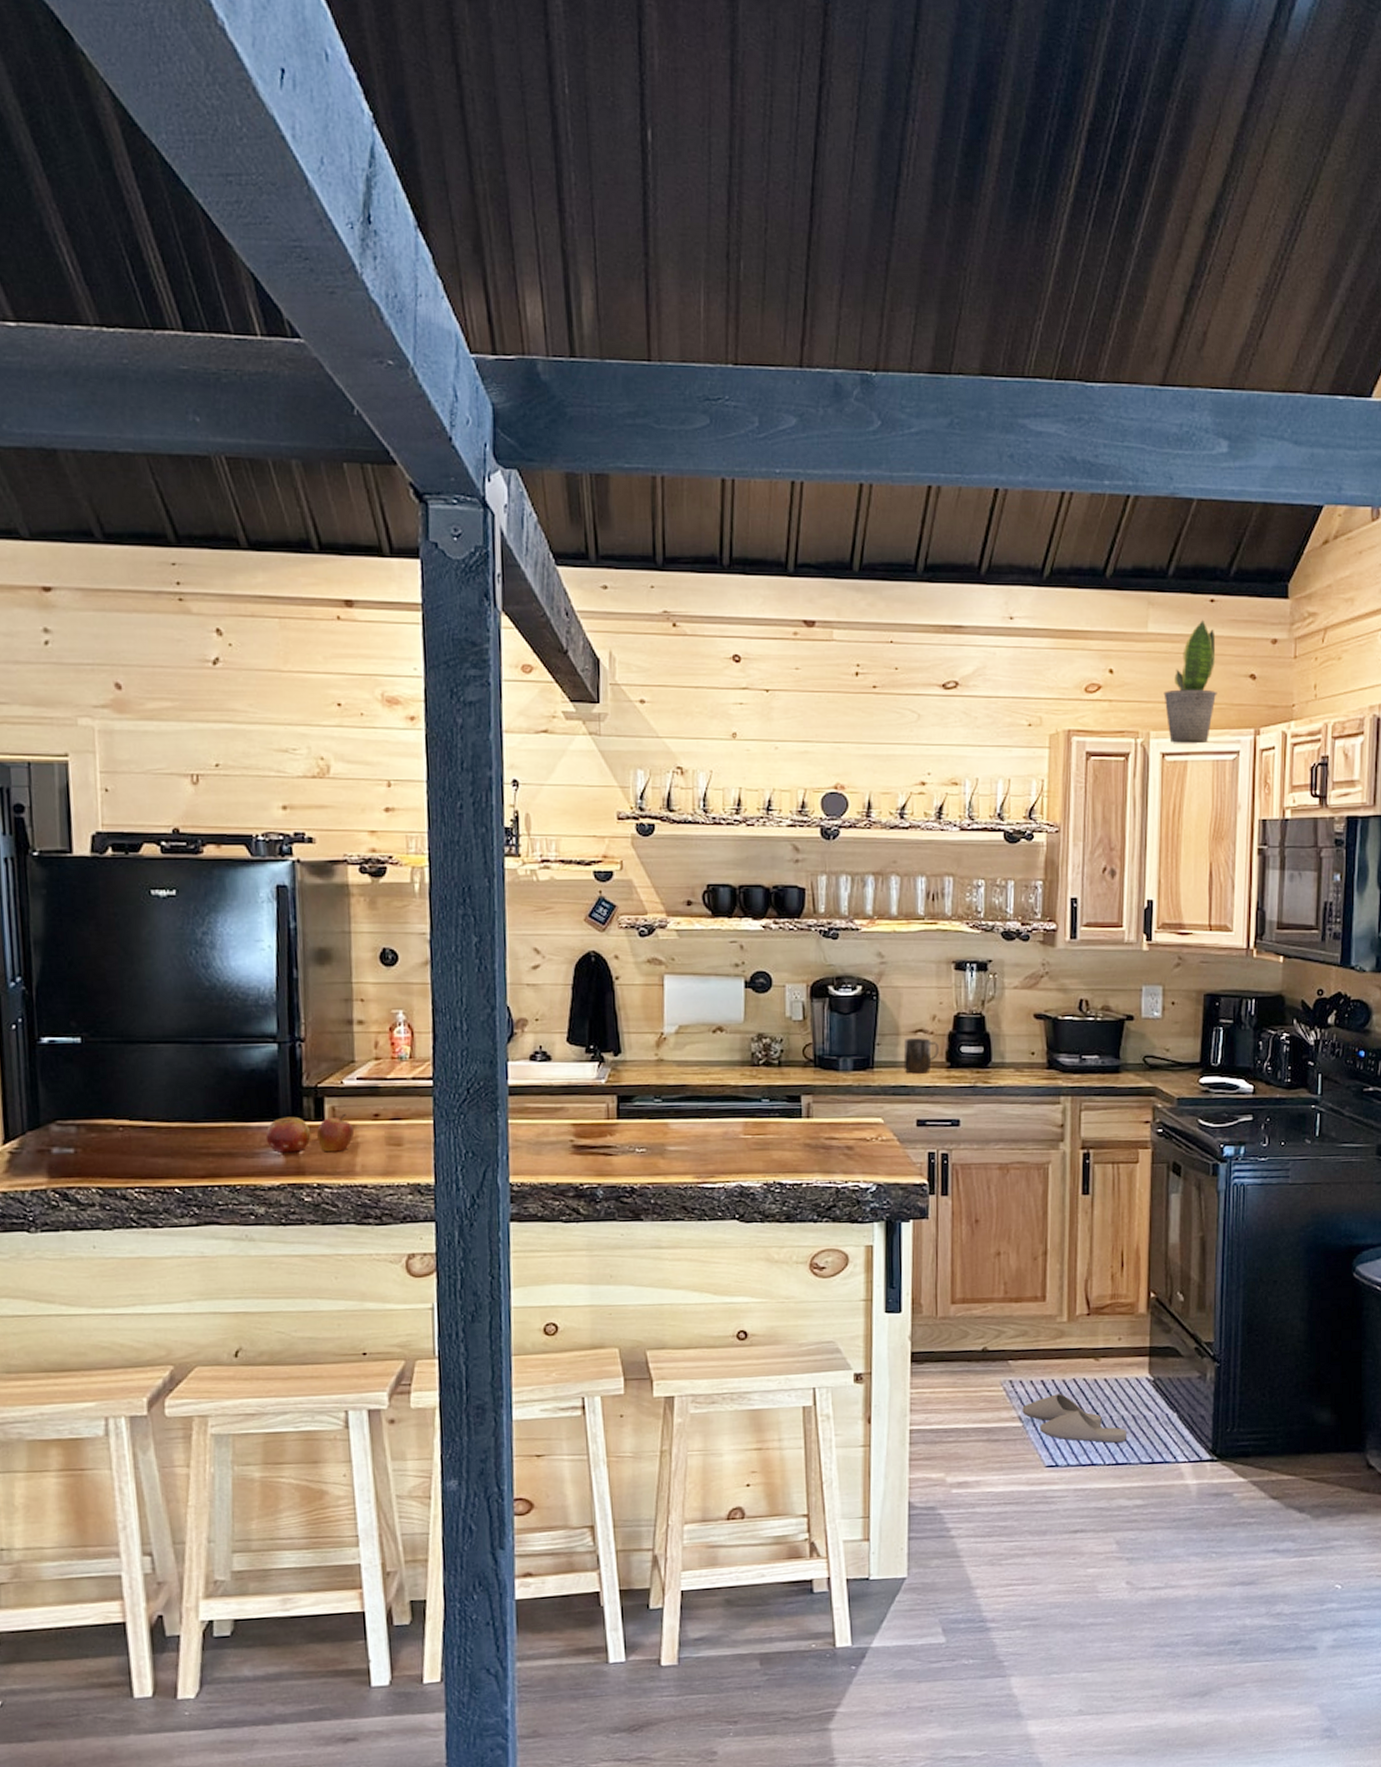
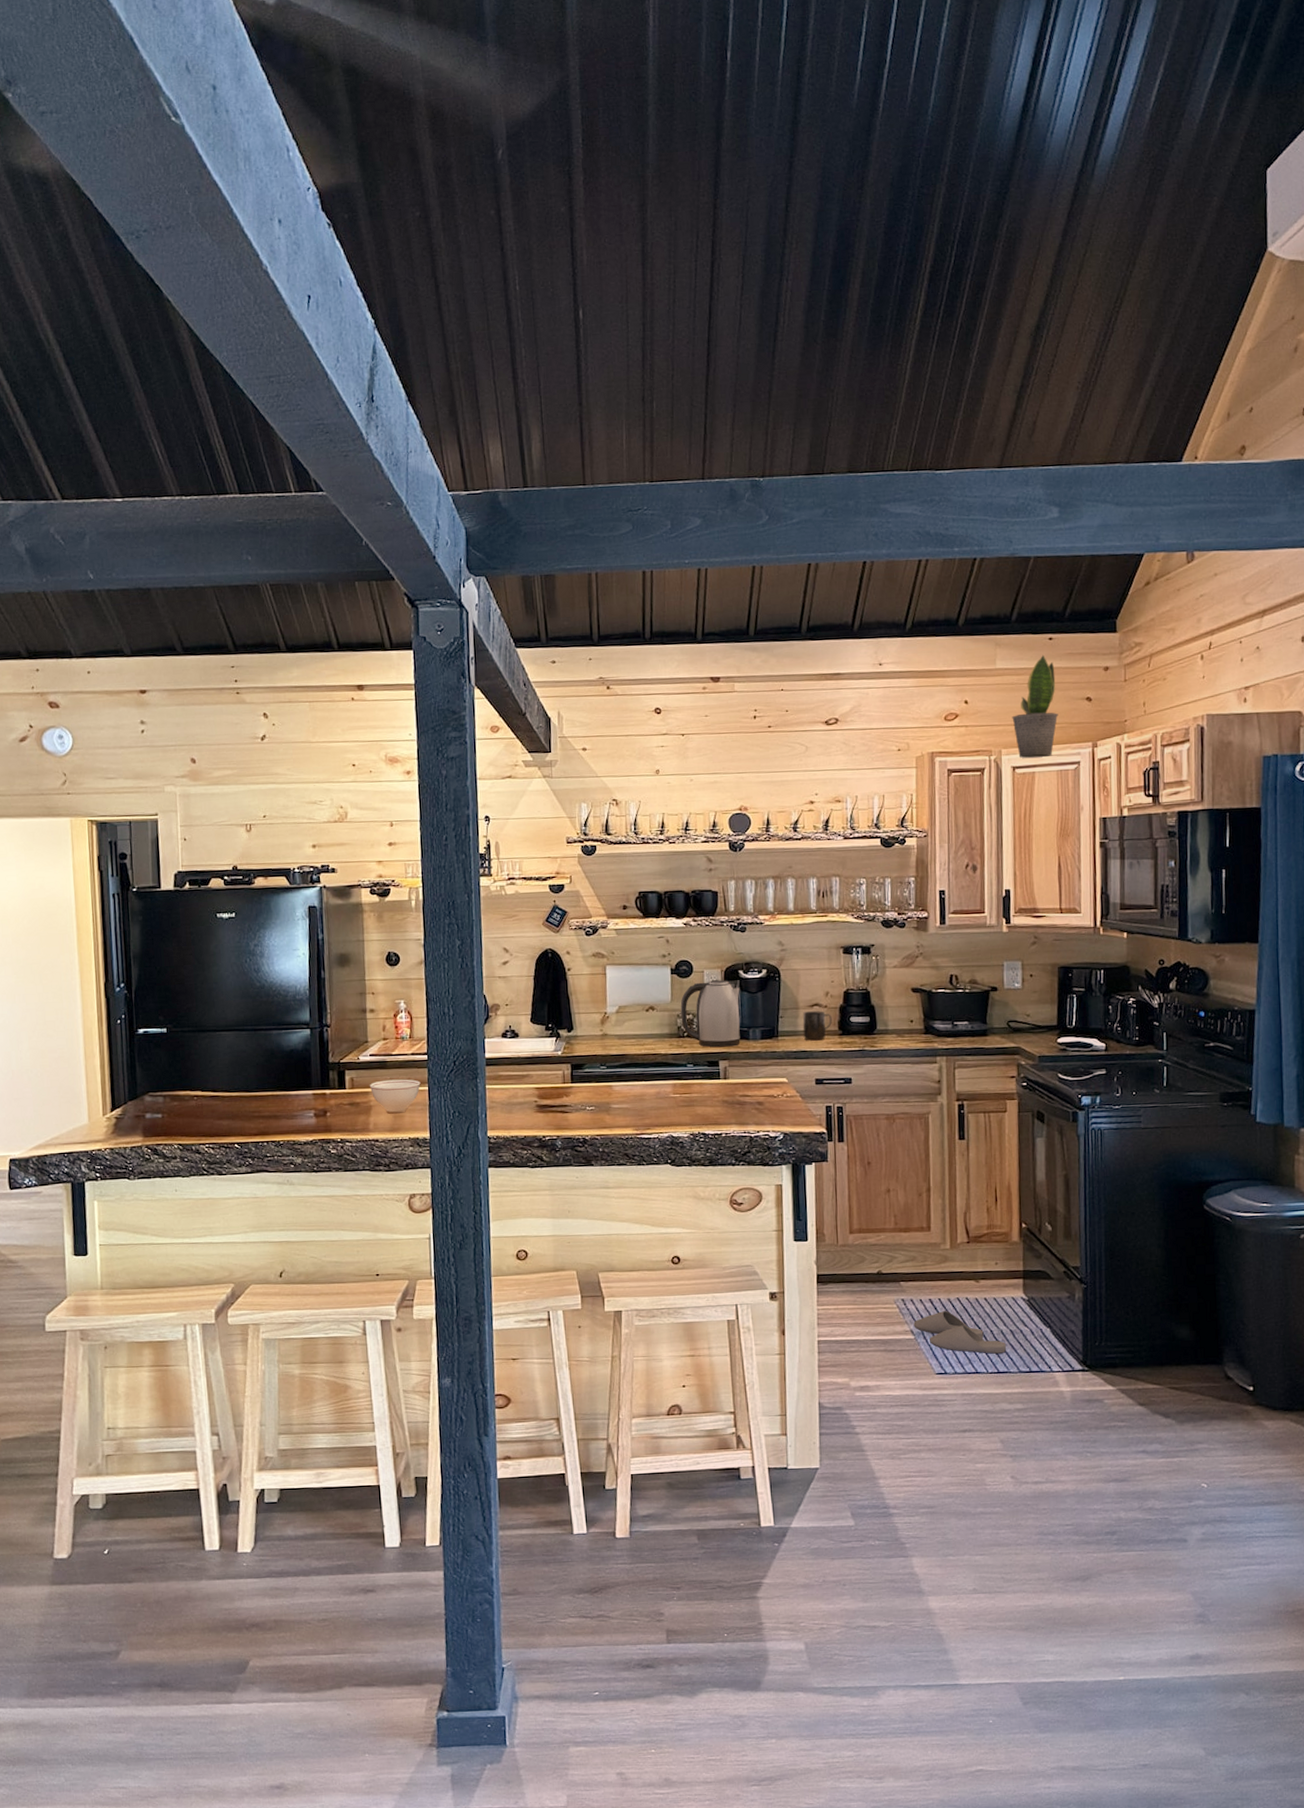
fruit: present [265,1116,311,1154] -> none [301,1086,336,1116]
fruit: present [317,1113,354,1154] -> none [340,1082,368,1115]
bowl: none [355,1109,424,1155] -> present [369,1079,421,1115]
kettle: none [755,995,829,1079] -> present [680,979,741,1048]

